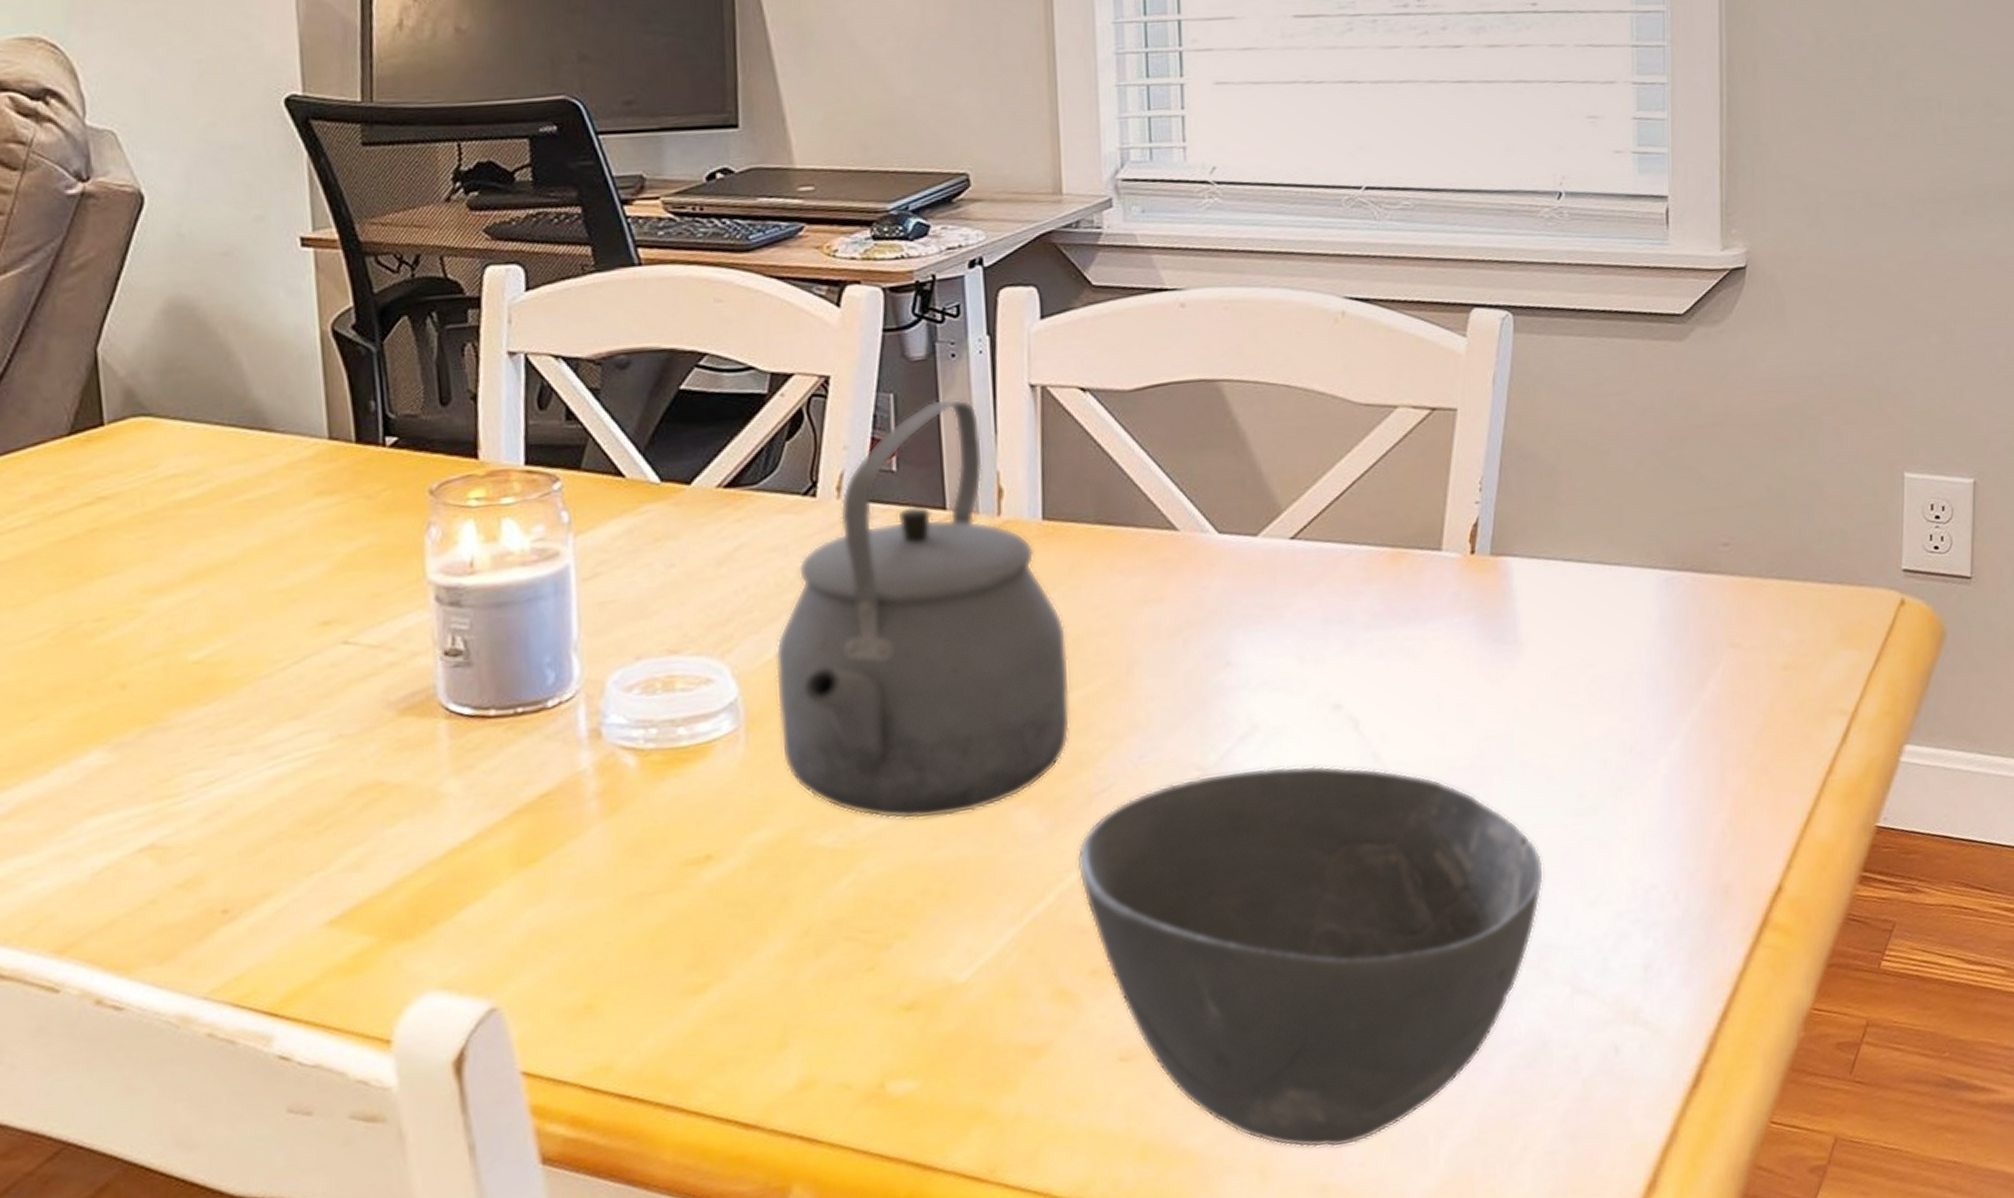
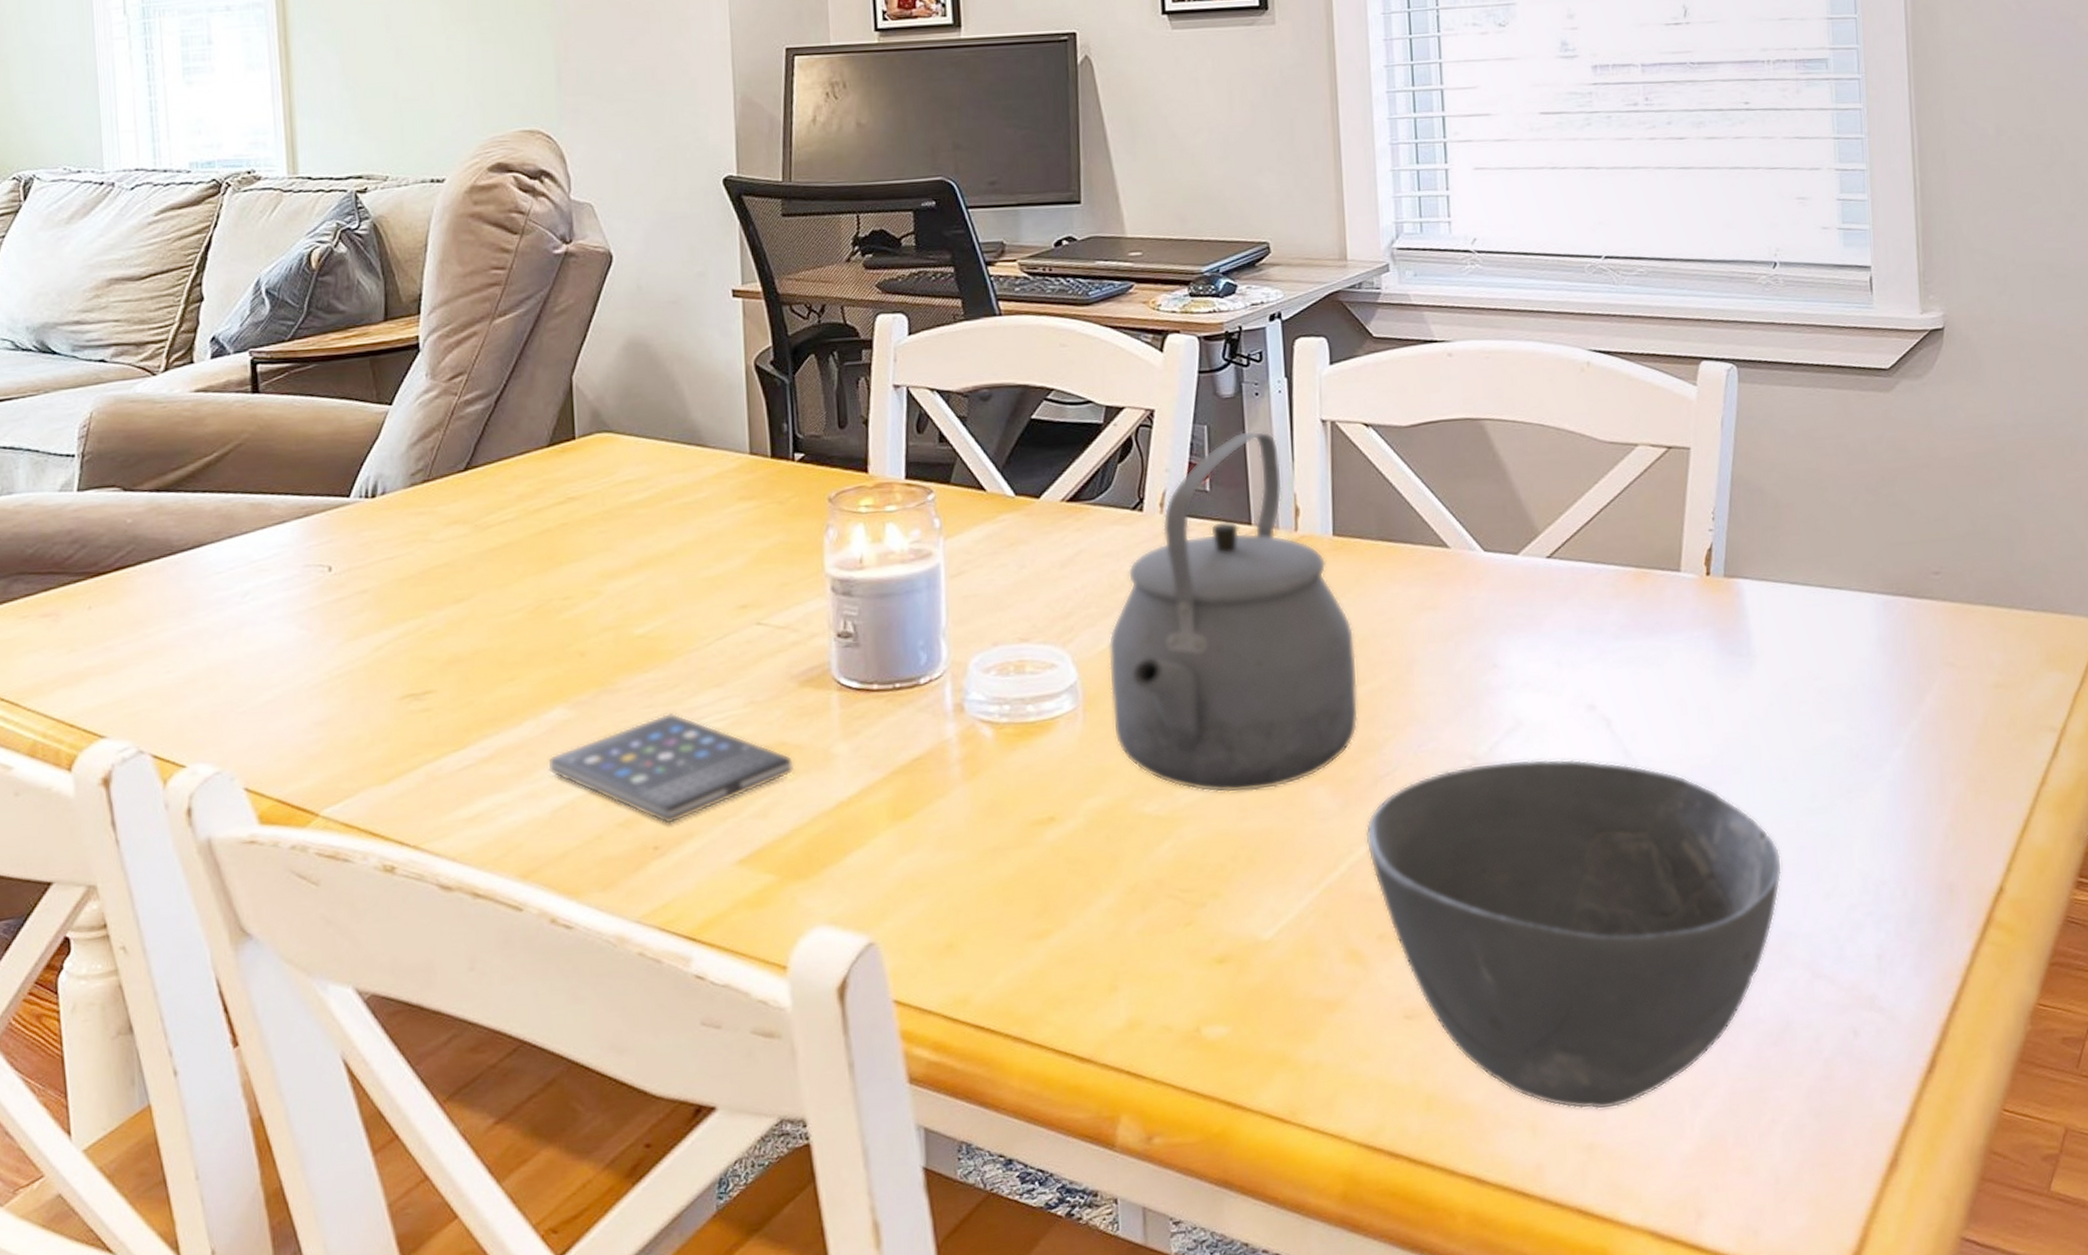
smartphone: none [85,751,395,883] -> present [548,712,794,824]

